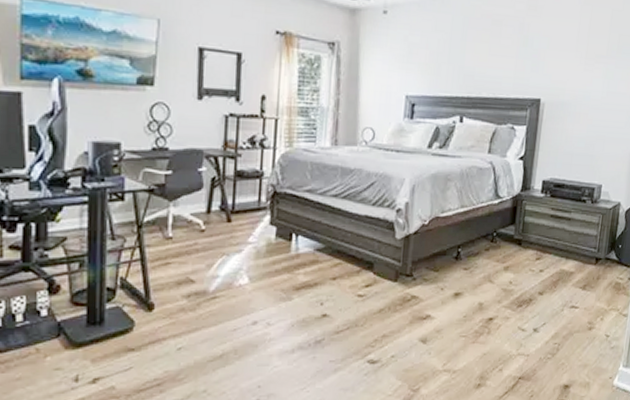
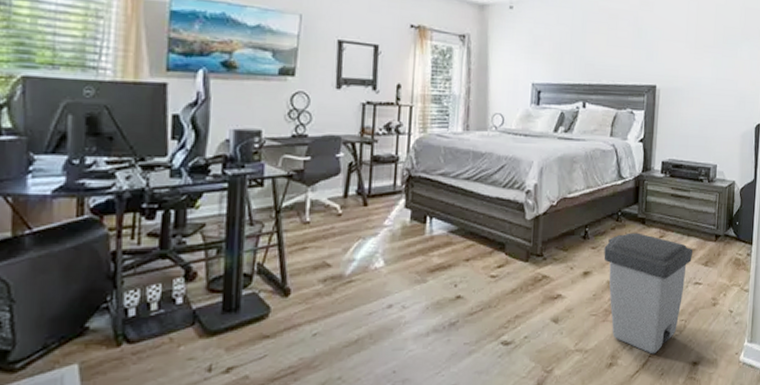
trash can: none [476,254,570,377] -> present [604,232,692,354]

